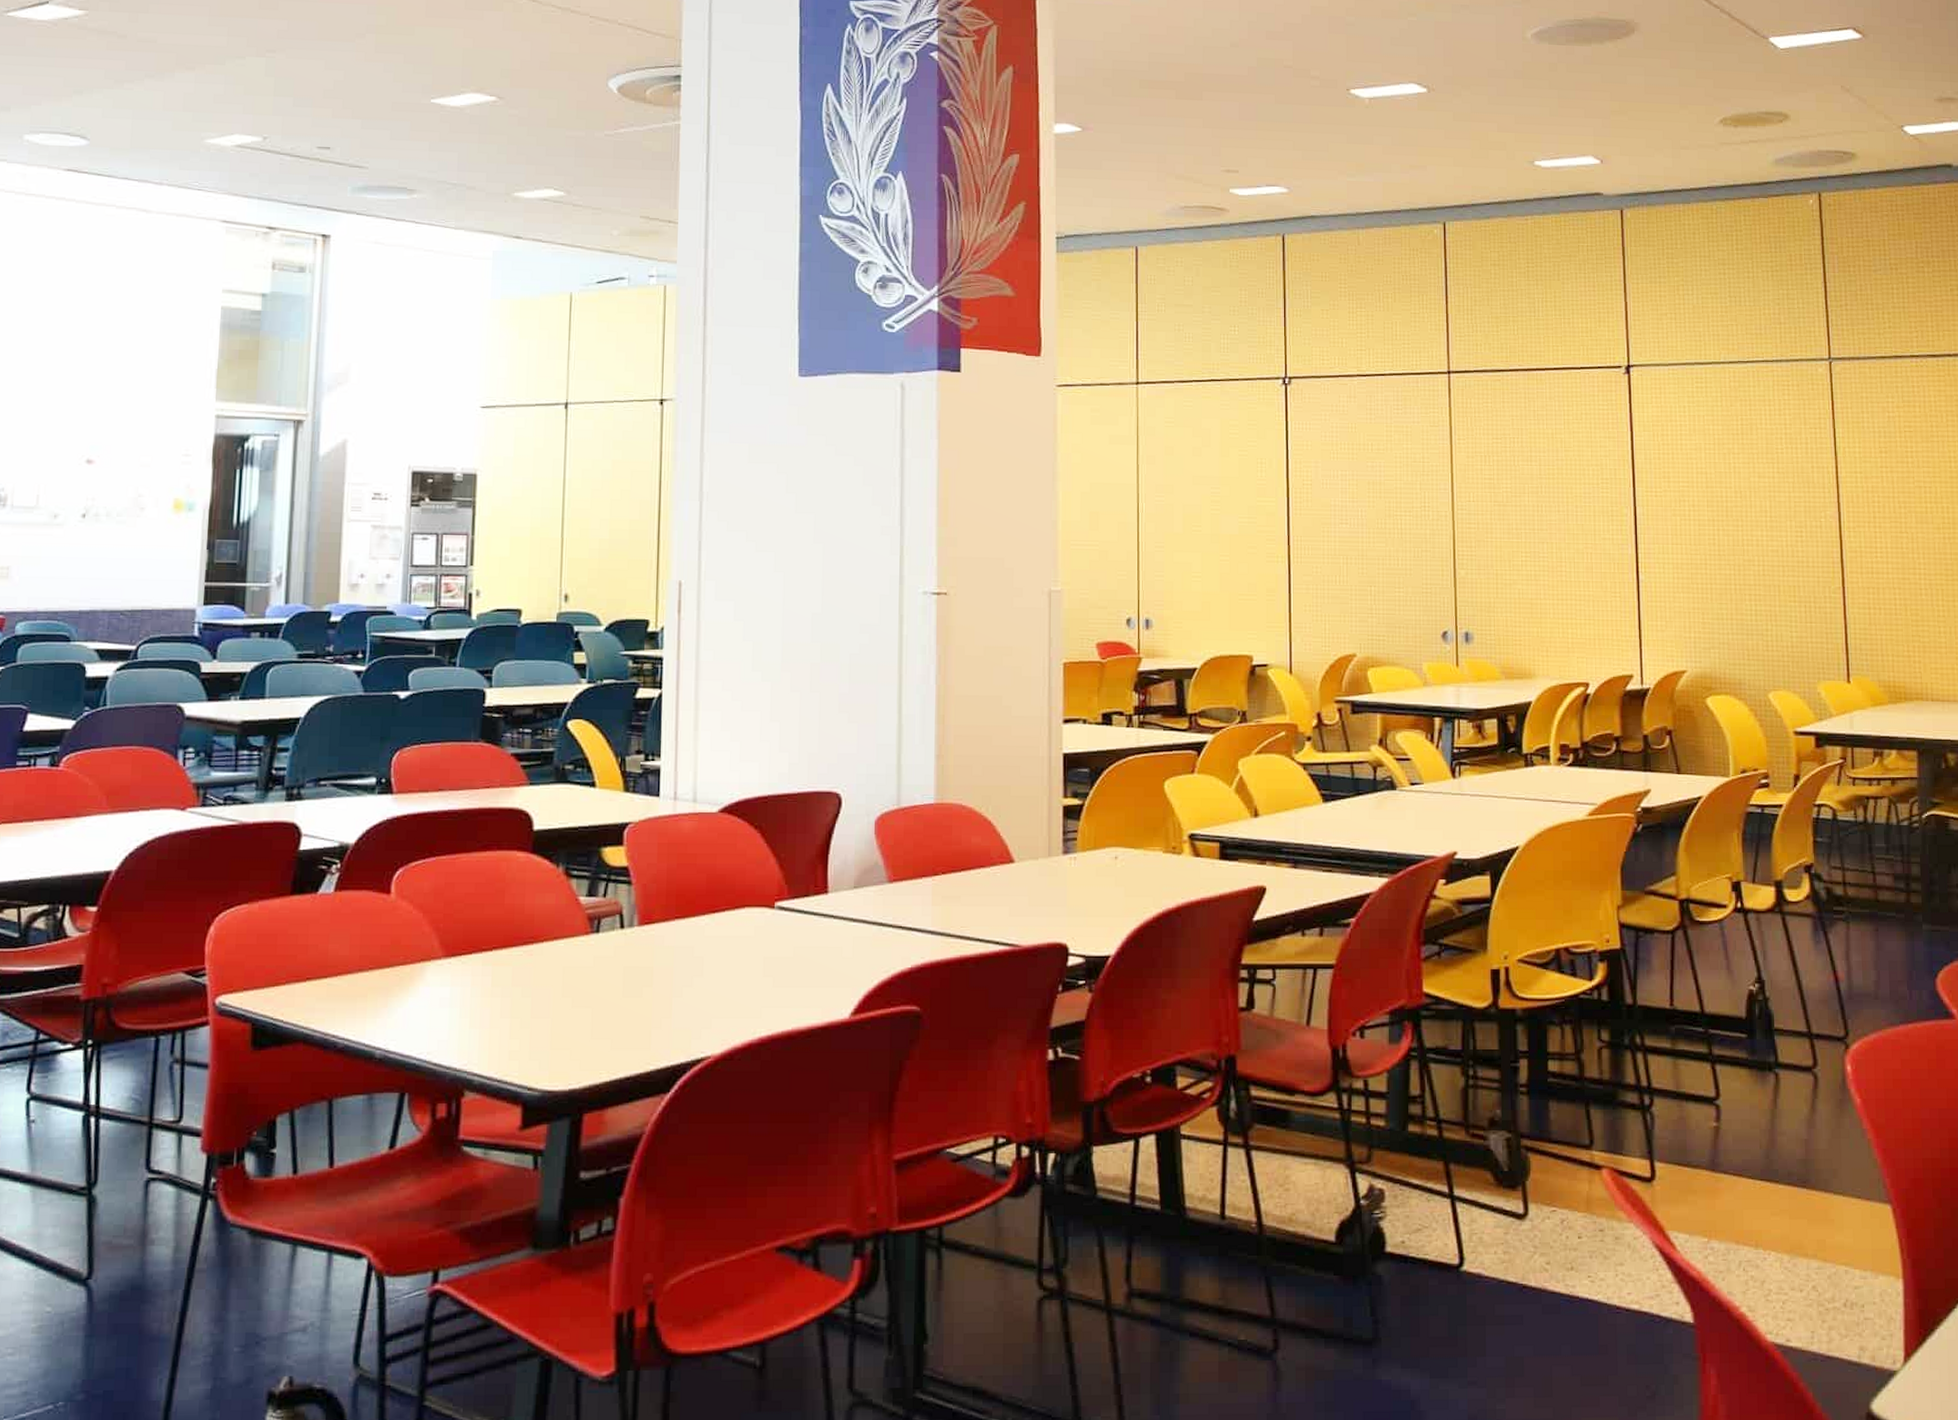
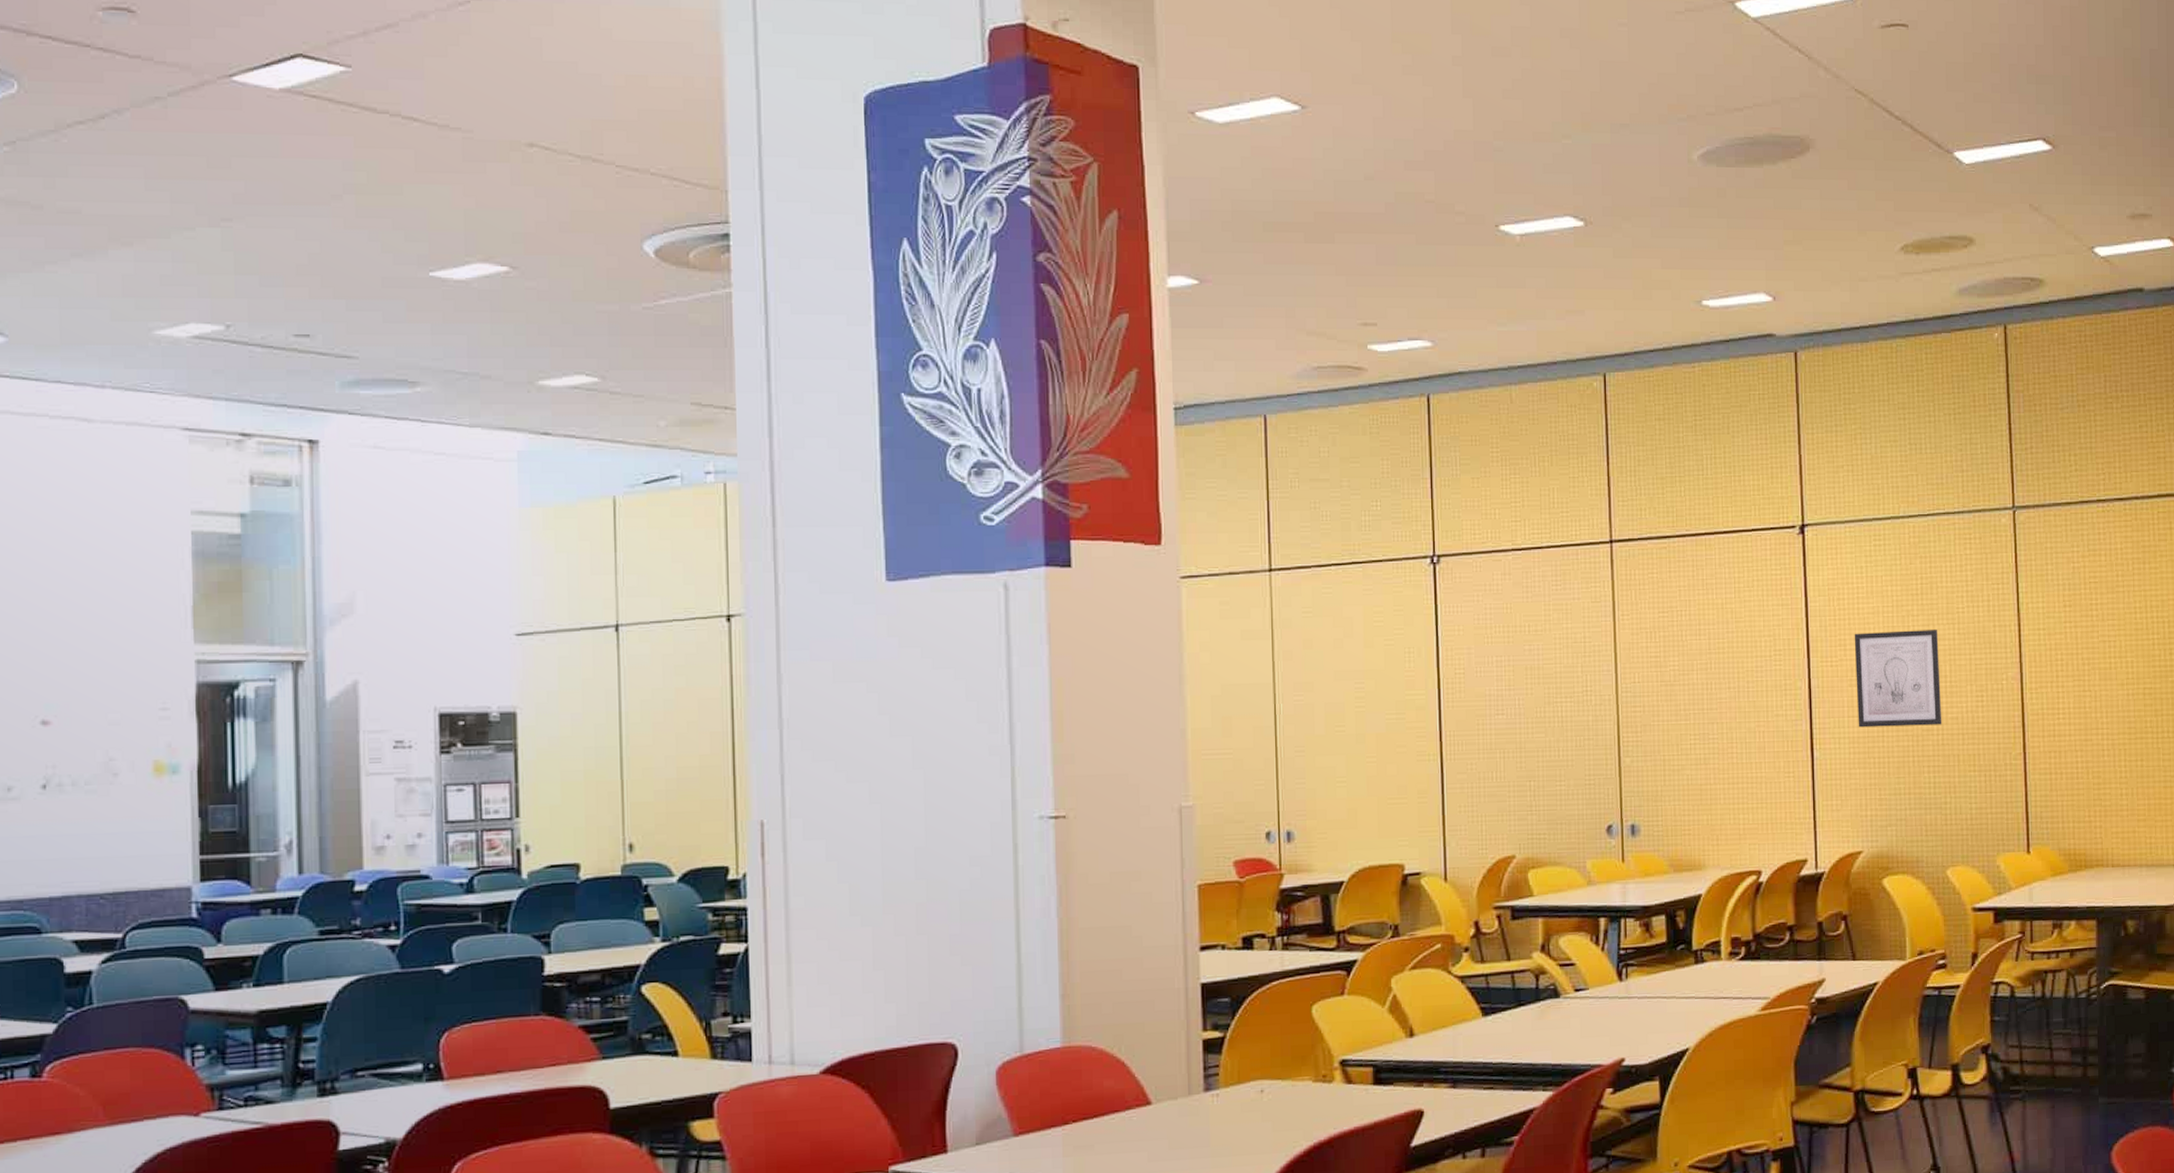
wall art: none [1677,467,1763,557] -> present [1854,630,1942,728]

